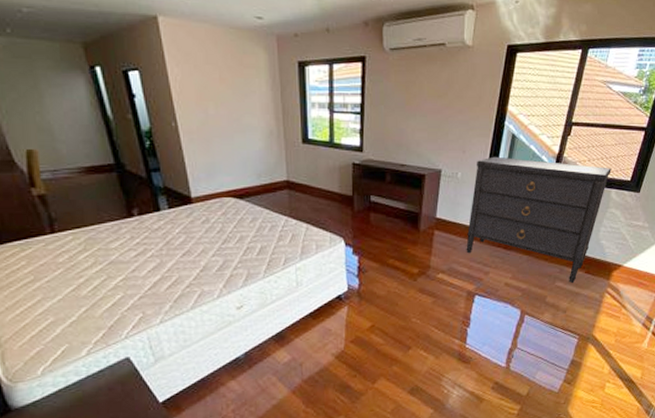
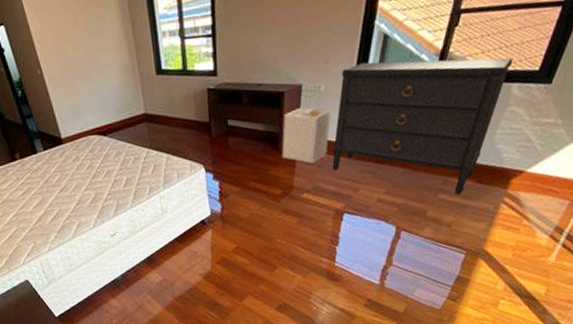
laundry hamper: none [421,190,467,245] -> present [282,107,332,164]

